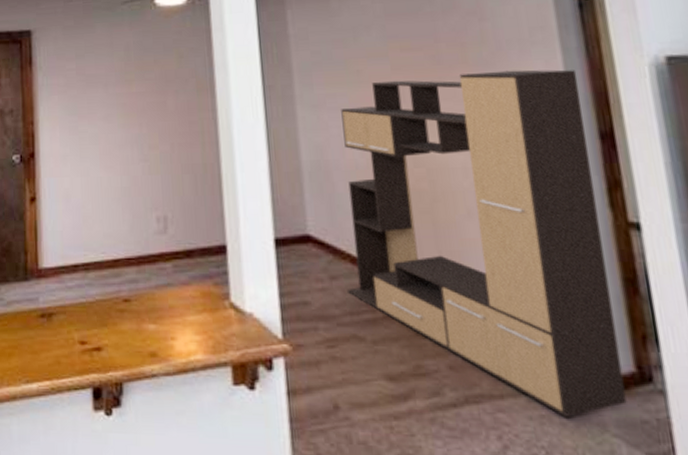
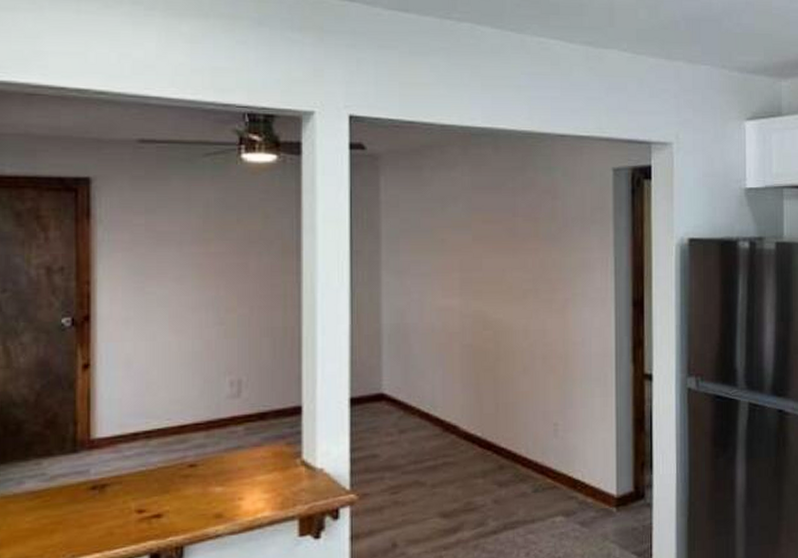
media console: present [341,69,627,417] -> none [413,245,624,532]

